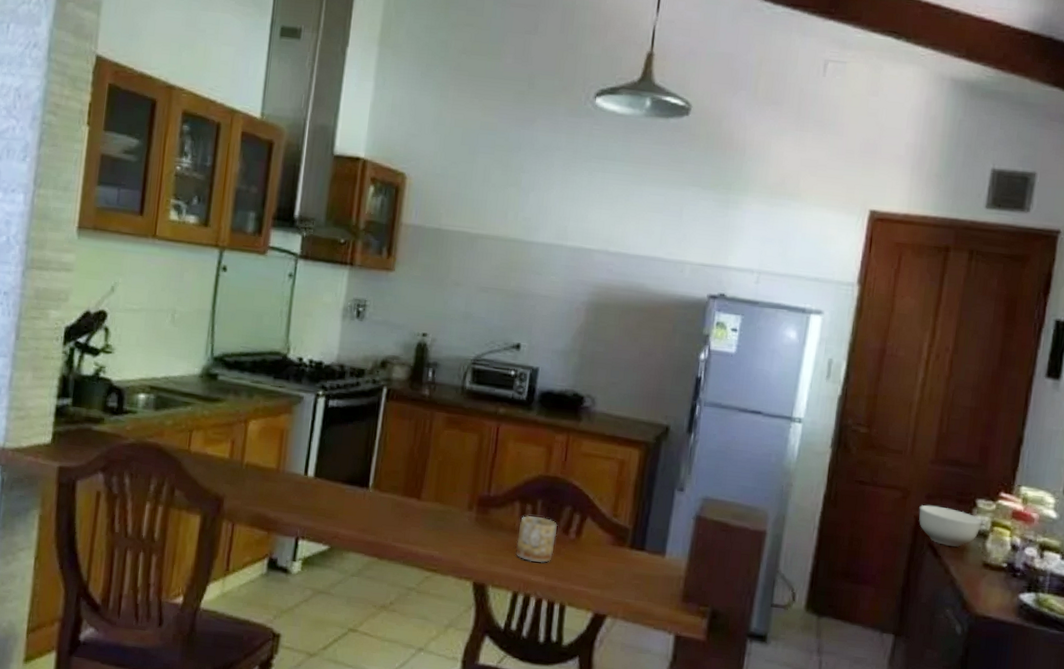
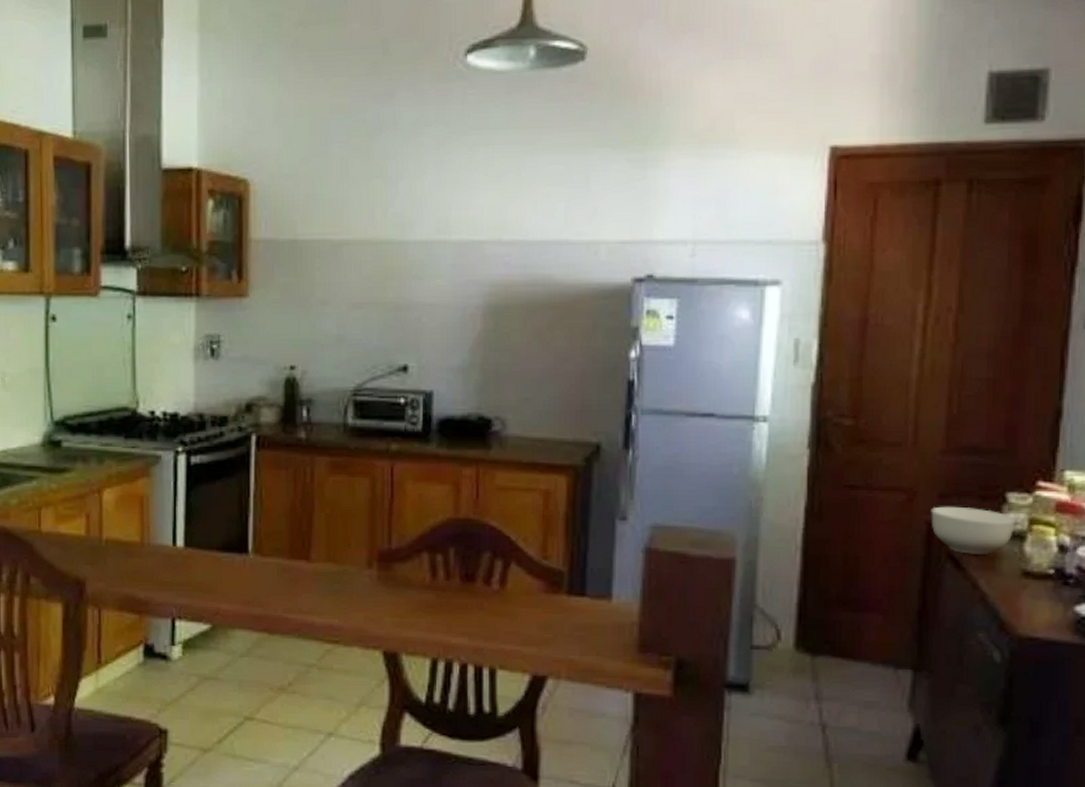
mug: present [516,515,558,563] -> none [430,567,477,622]

